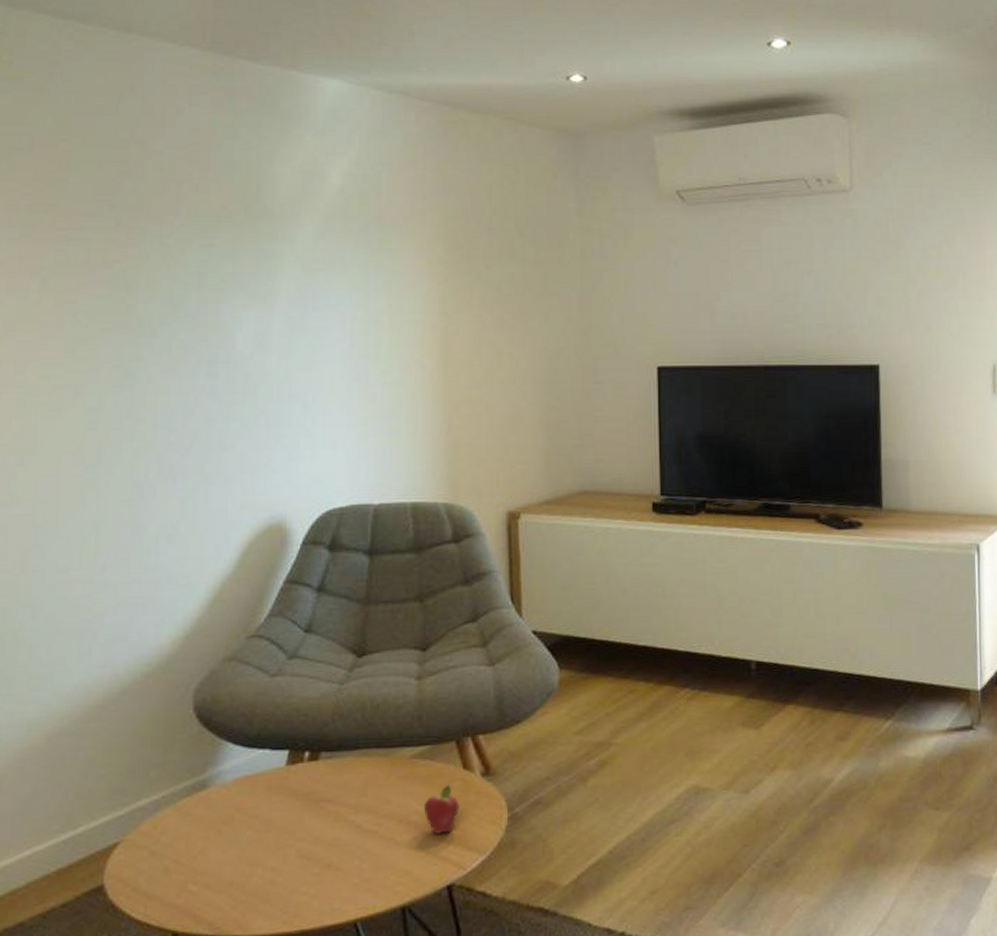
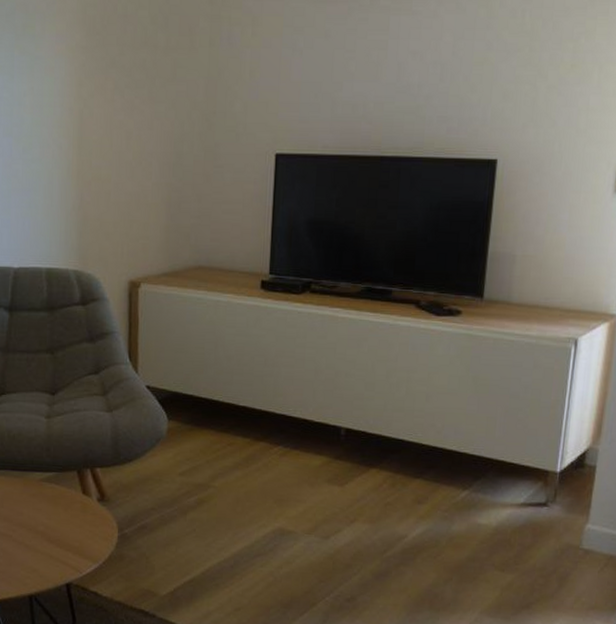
fruit: present [423,784,460,834] -> none [49,505,79,544]

